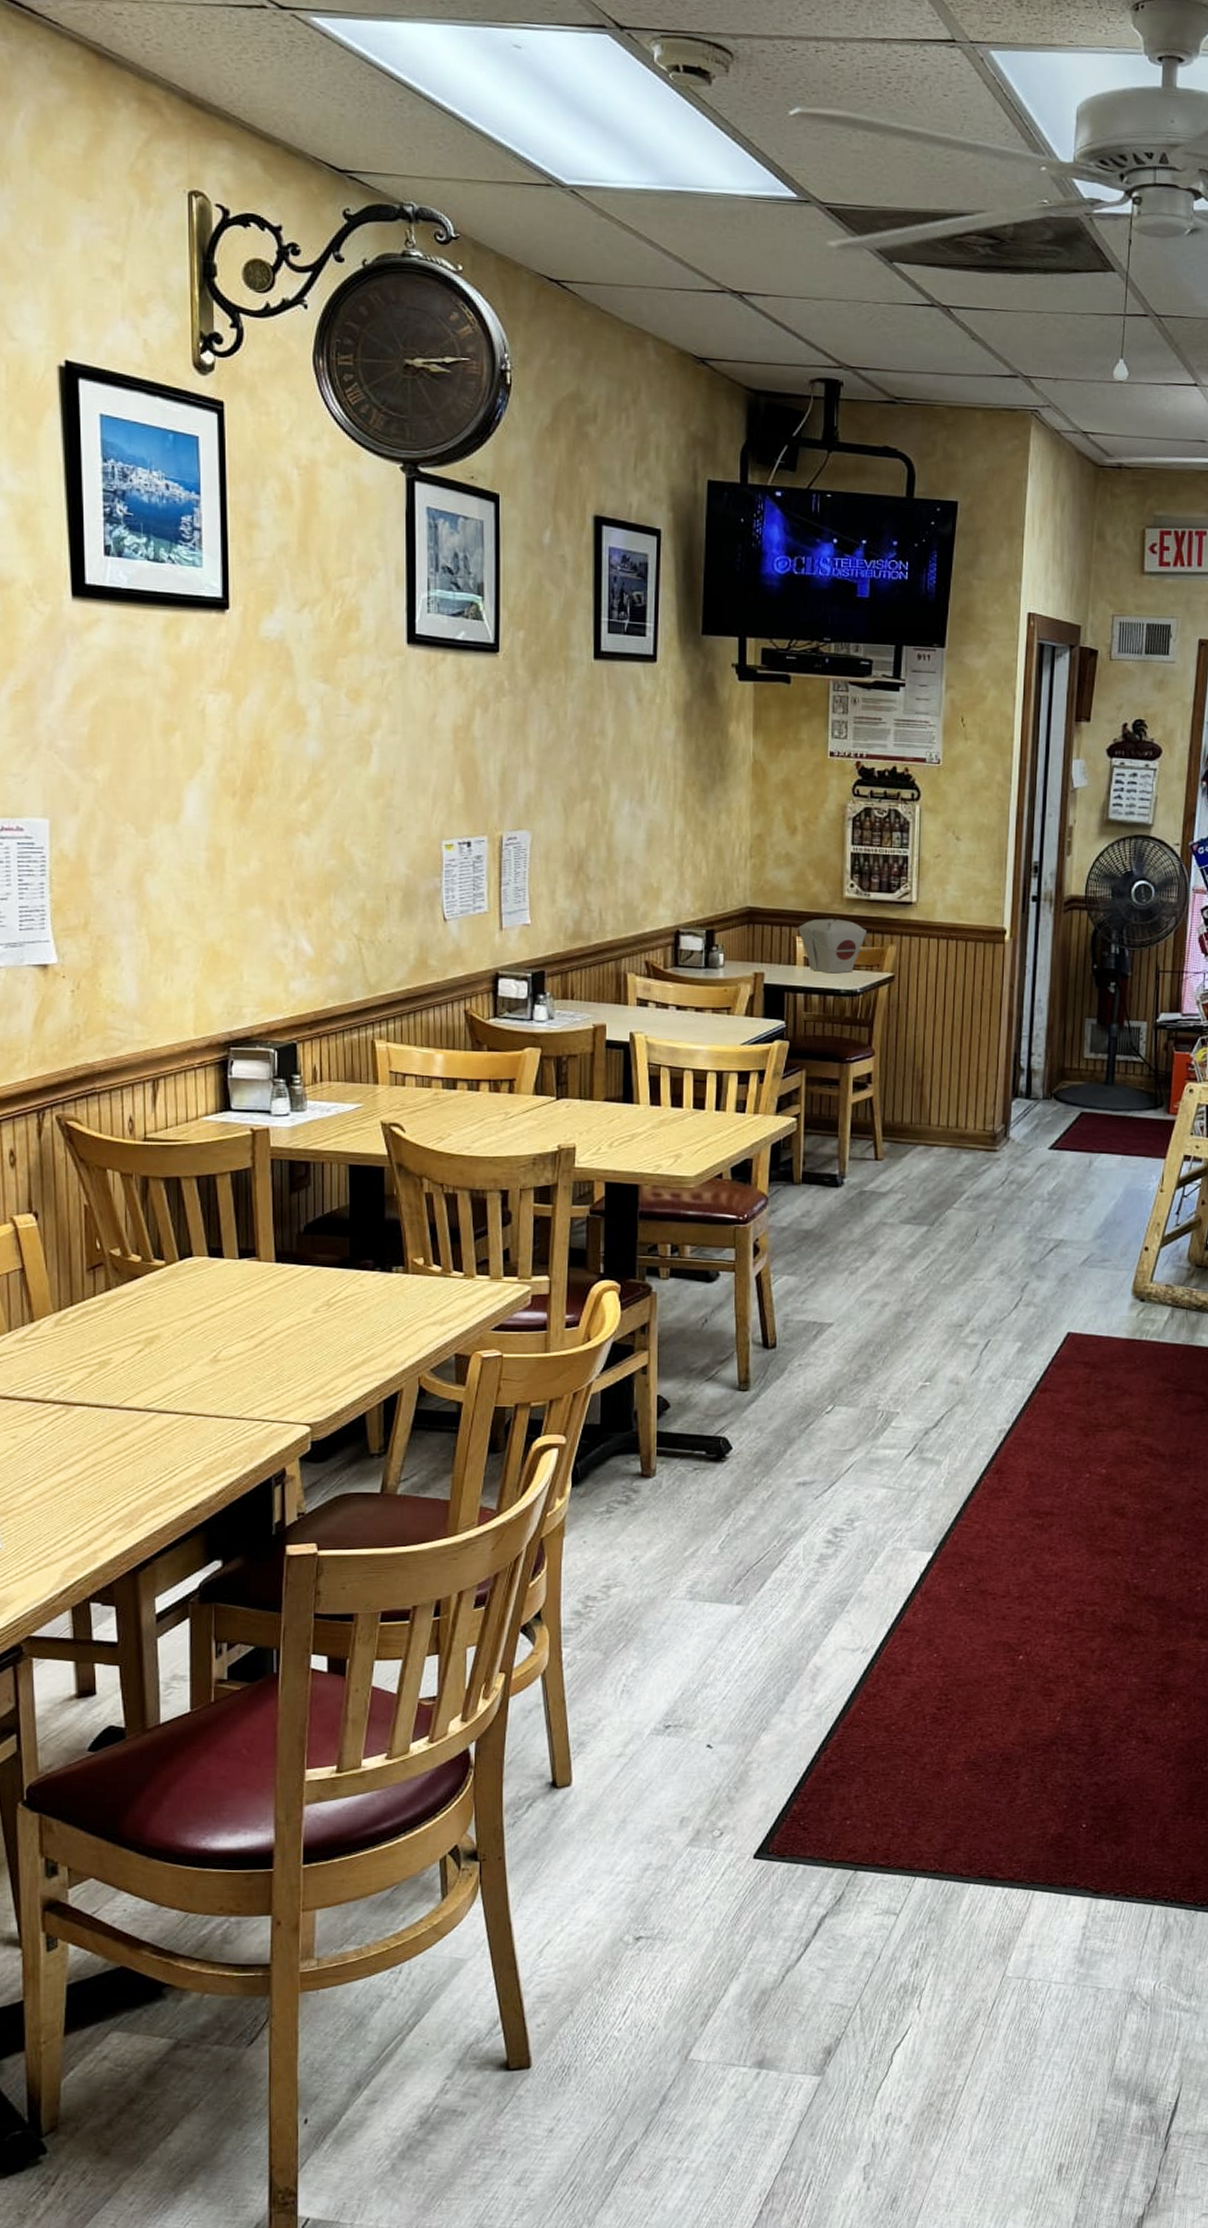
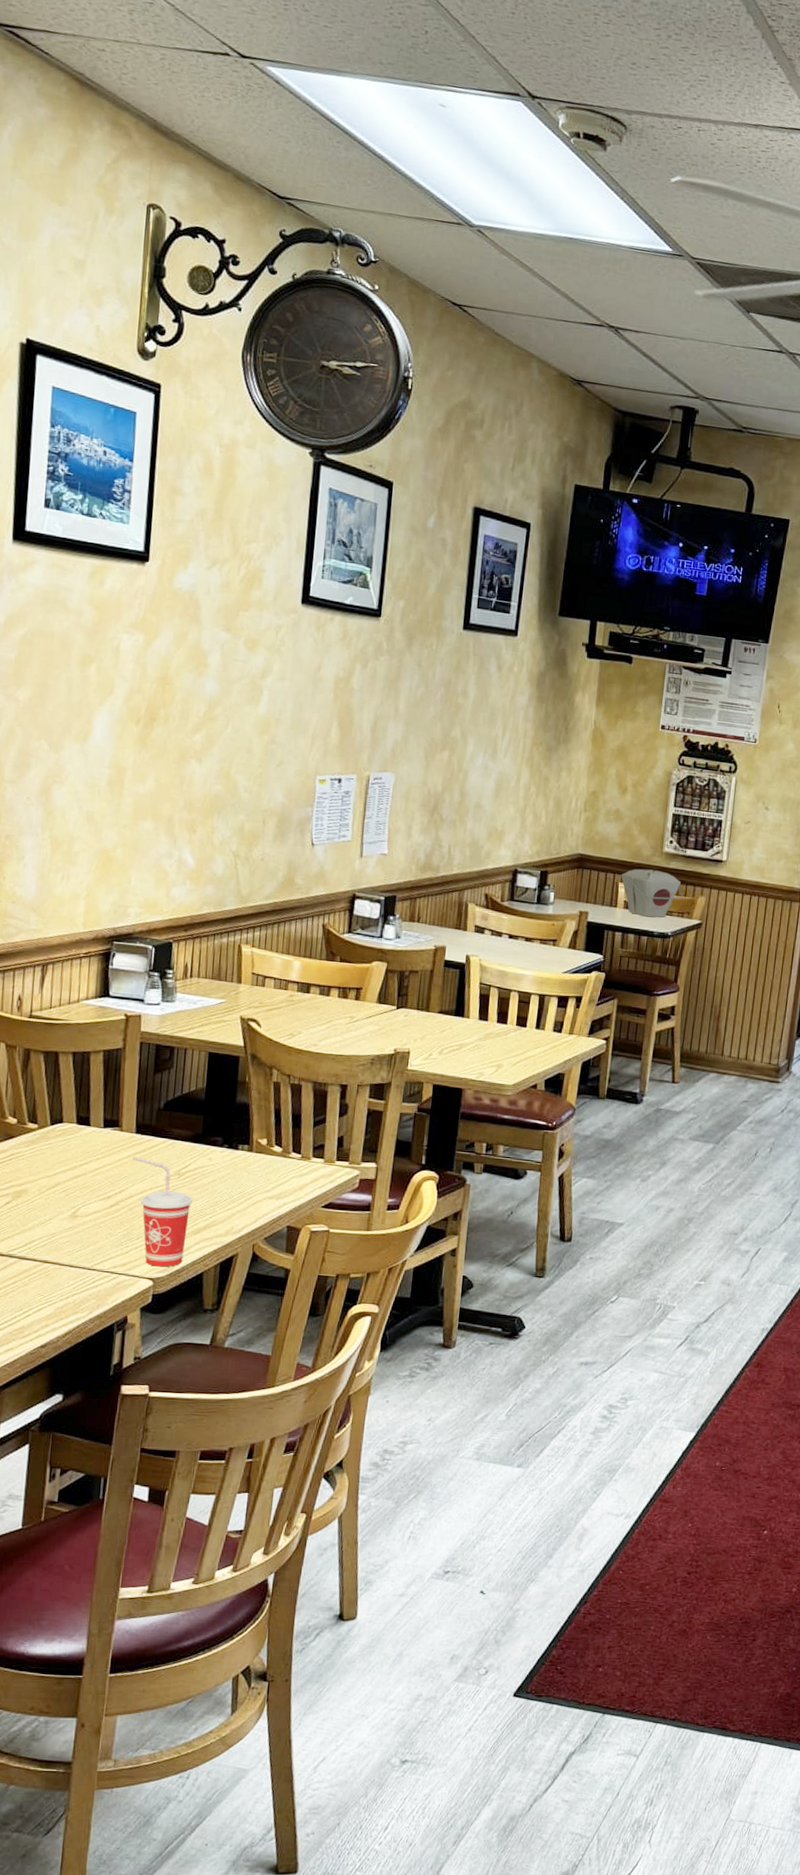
beverage cup: none [275,1288,347,1410] -> present [132,1156,193,1267]

